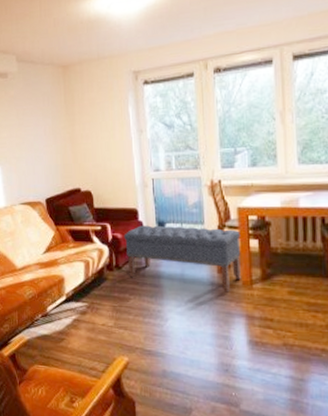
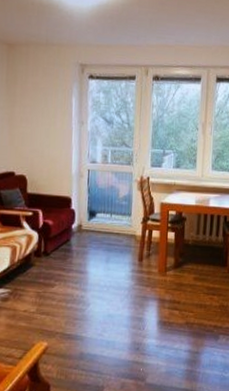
bench: present [123,225,241,291] -> none [55,214,161,278]

